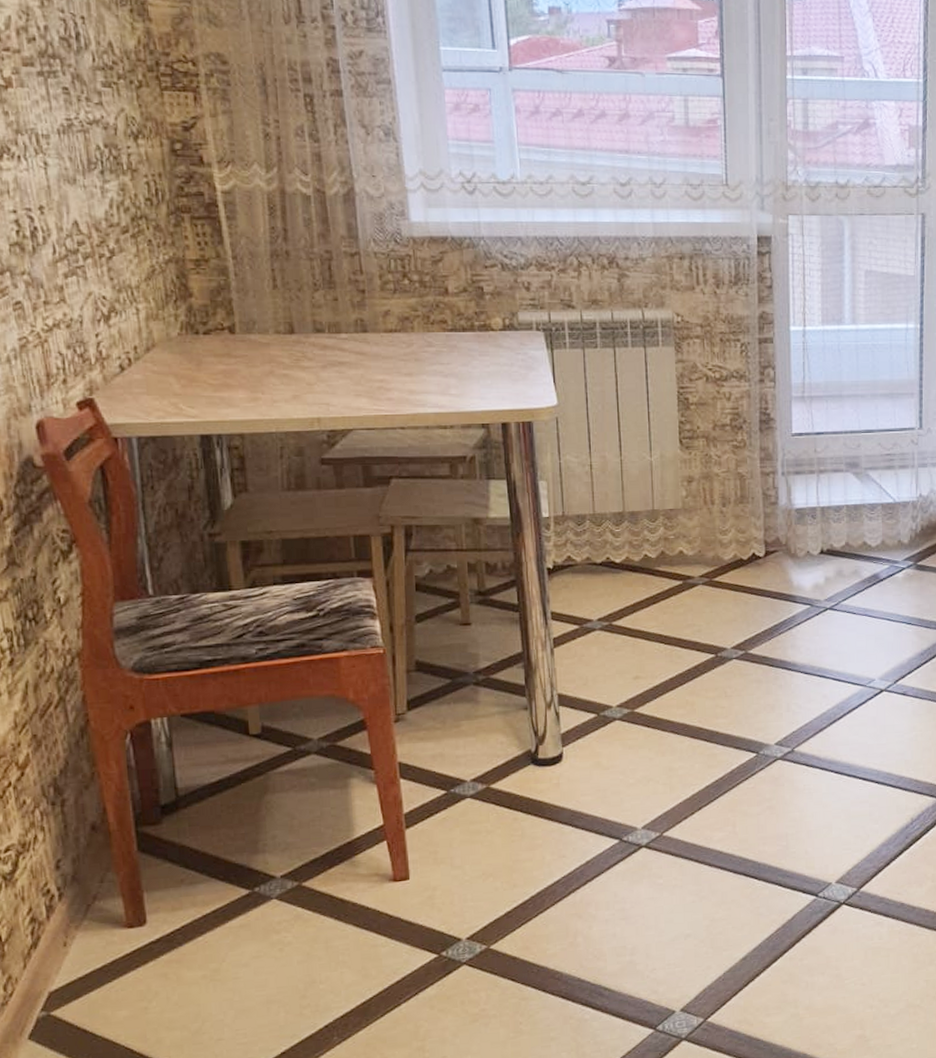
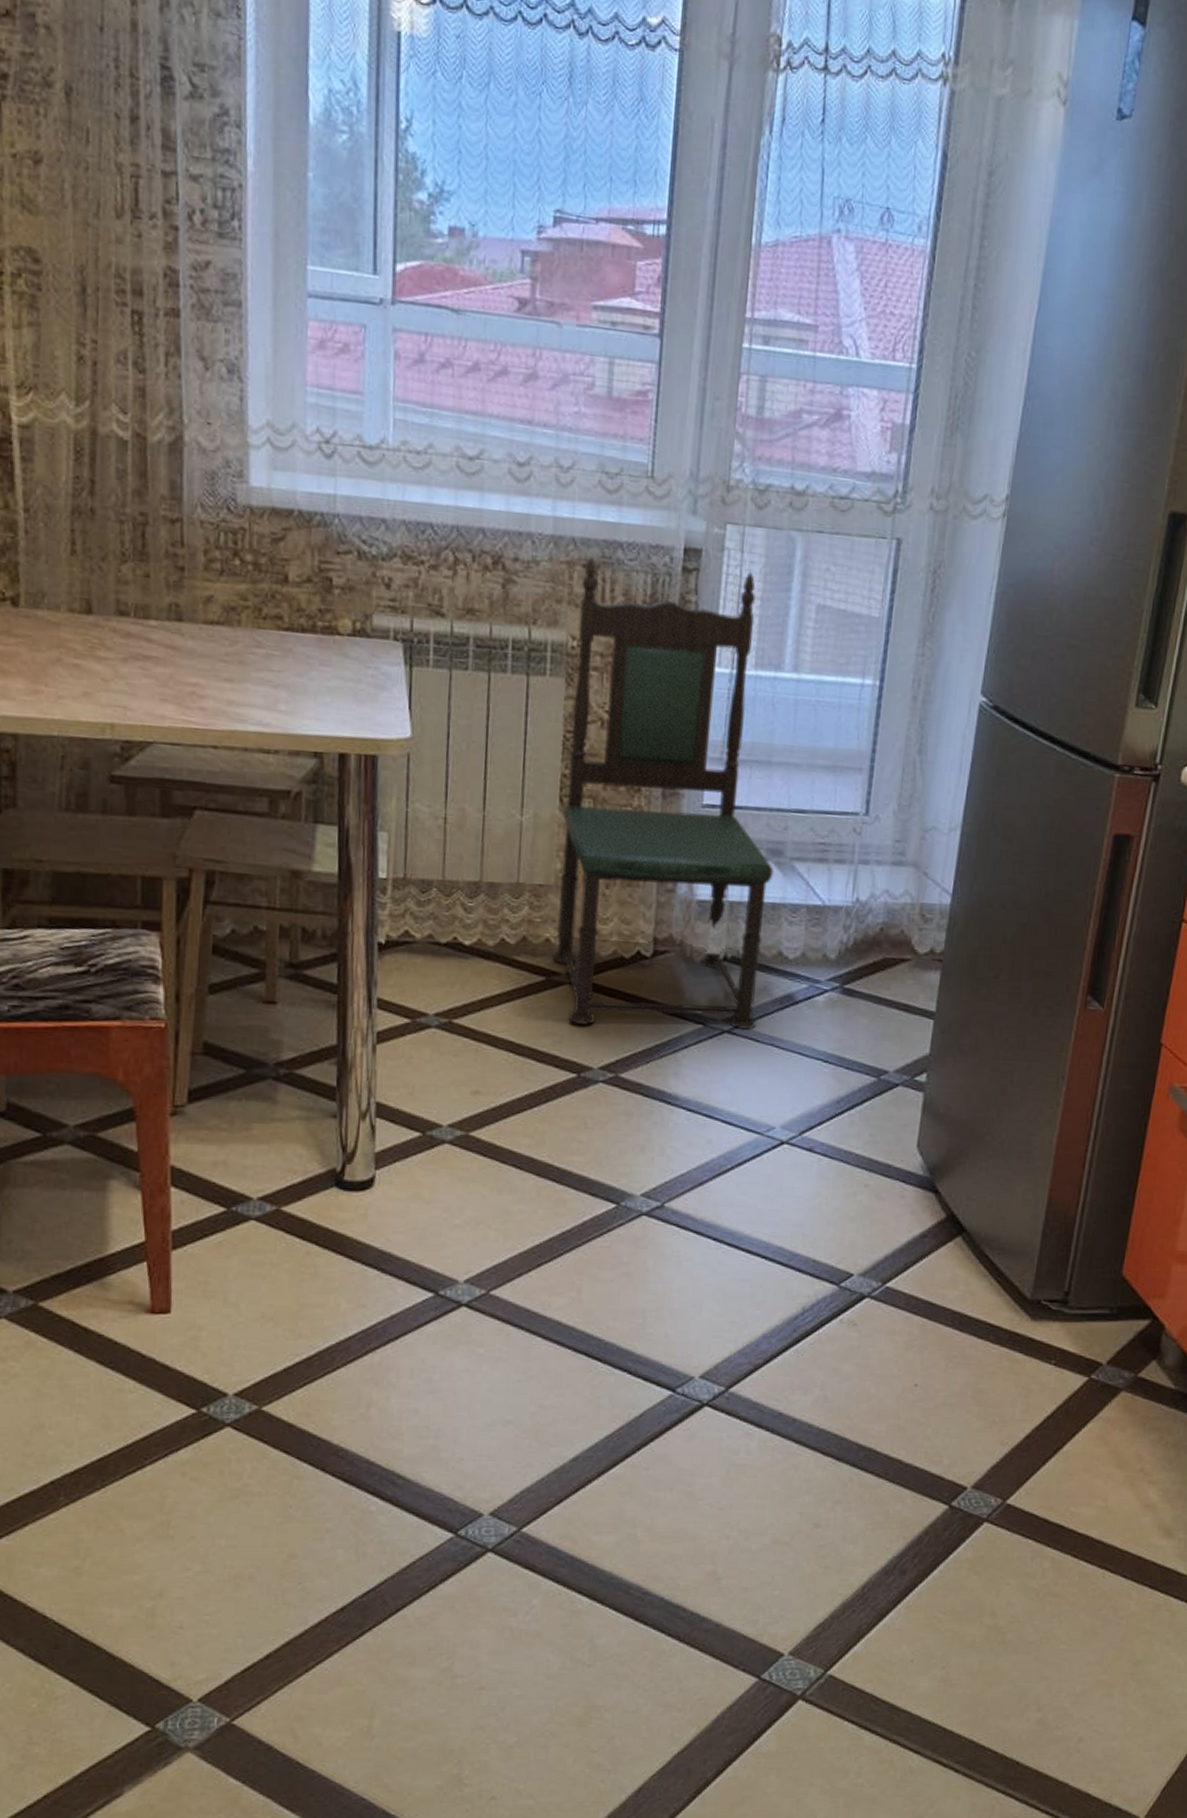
dining chair: none [680,249,853,615] -> present [551,555,774,1030]

